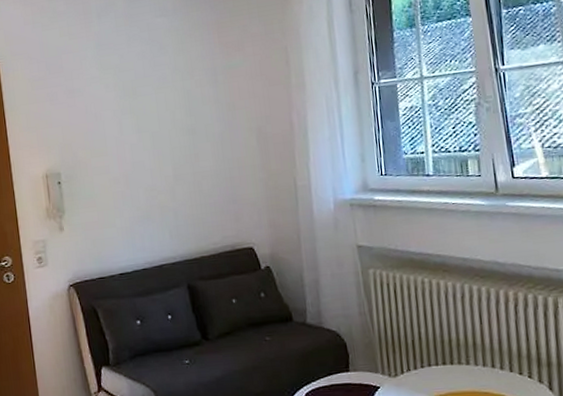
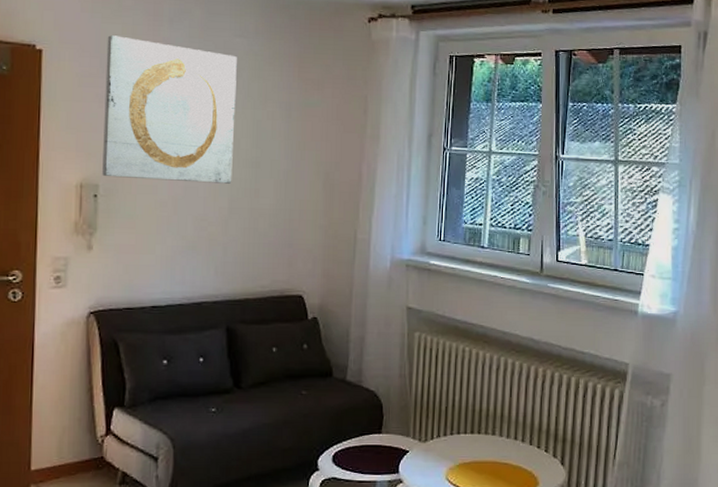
wall art: none [48,34,173,165] -> present [102,35,237,184]

